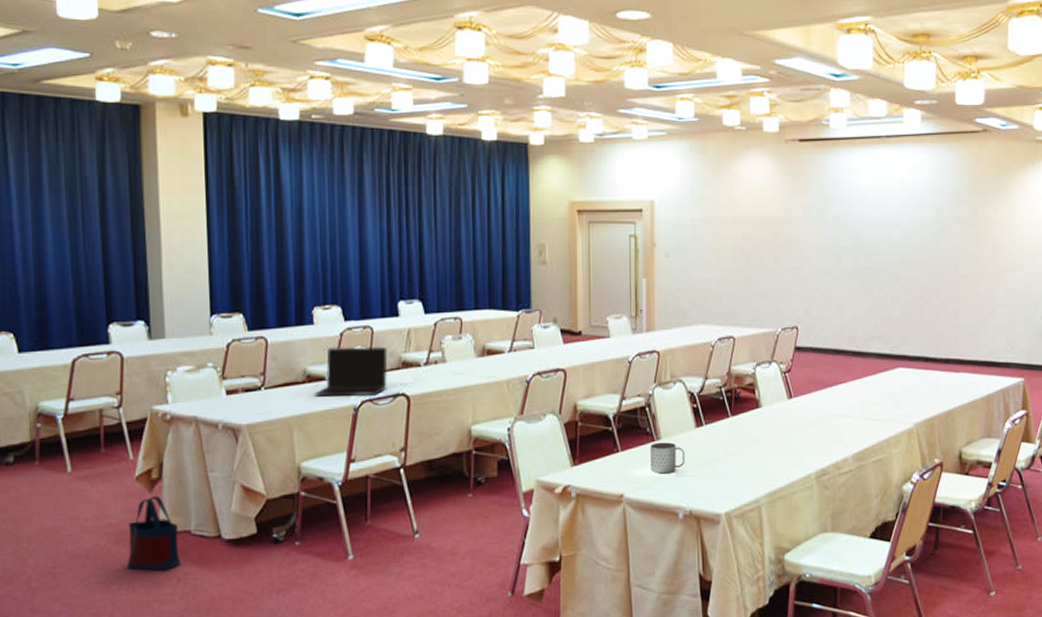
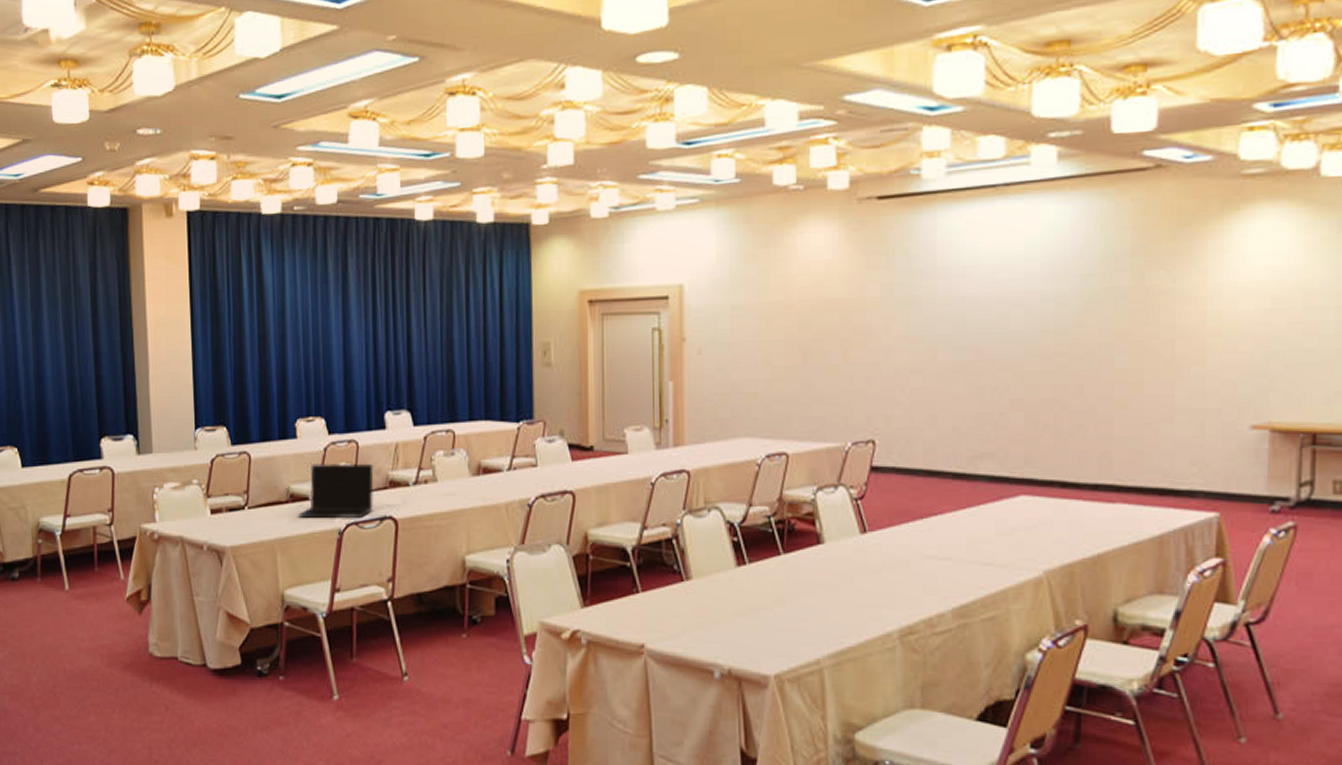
tote bag: present [127,495,181,571] -> none [119,618,168,698]
mug: present [650,442,685,474] -> none [678,583,722,622]

